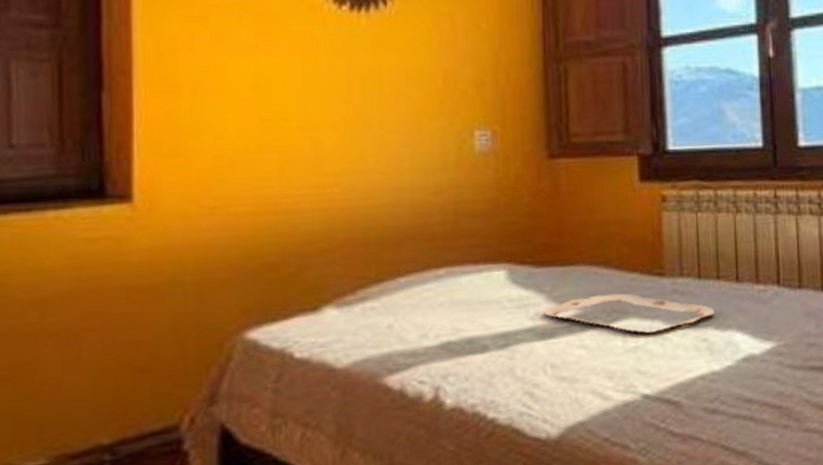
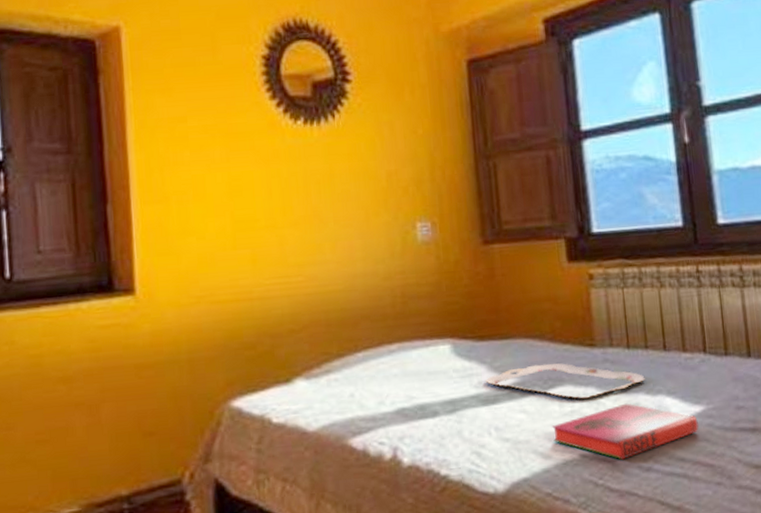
hardback book: none [613,338,768,401] -> present [552,403,699,460]

